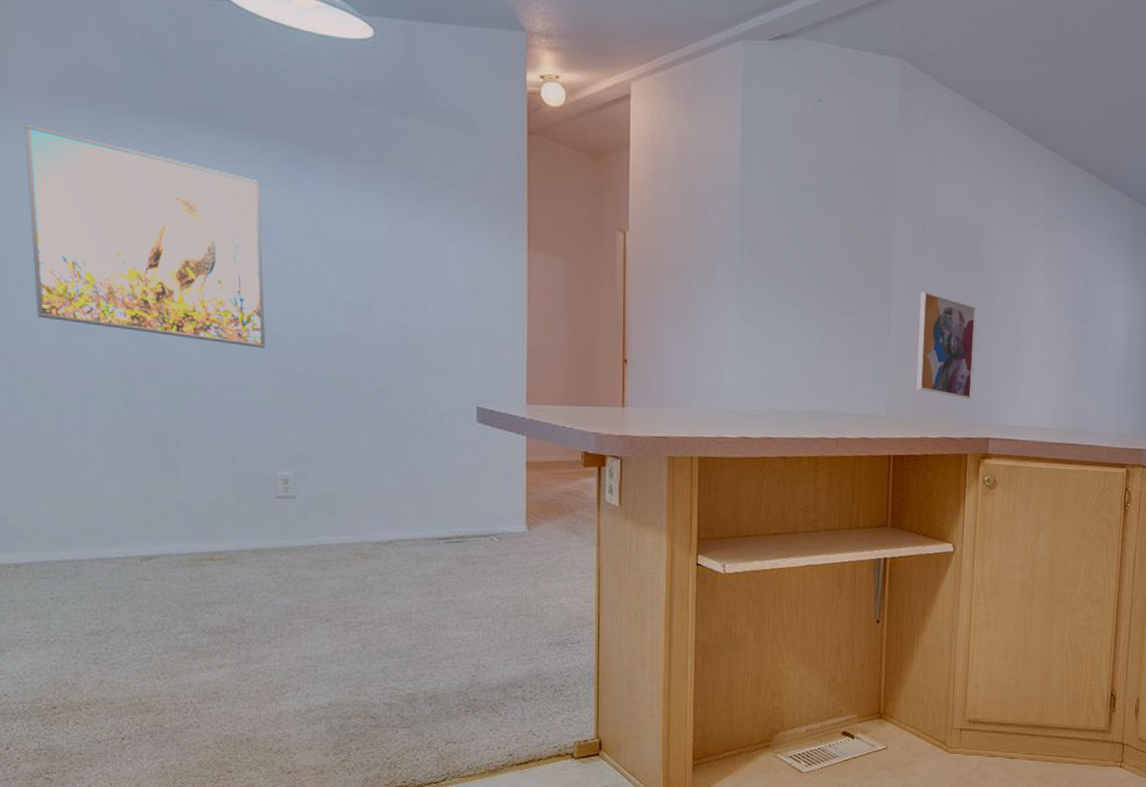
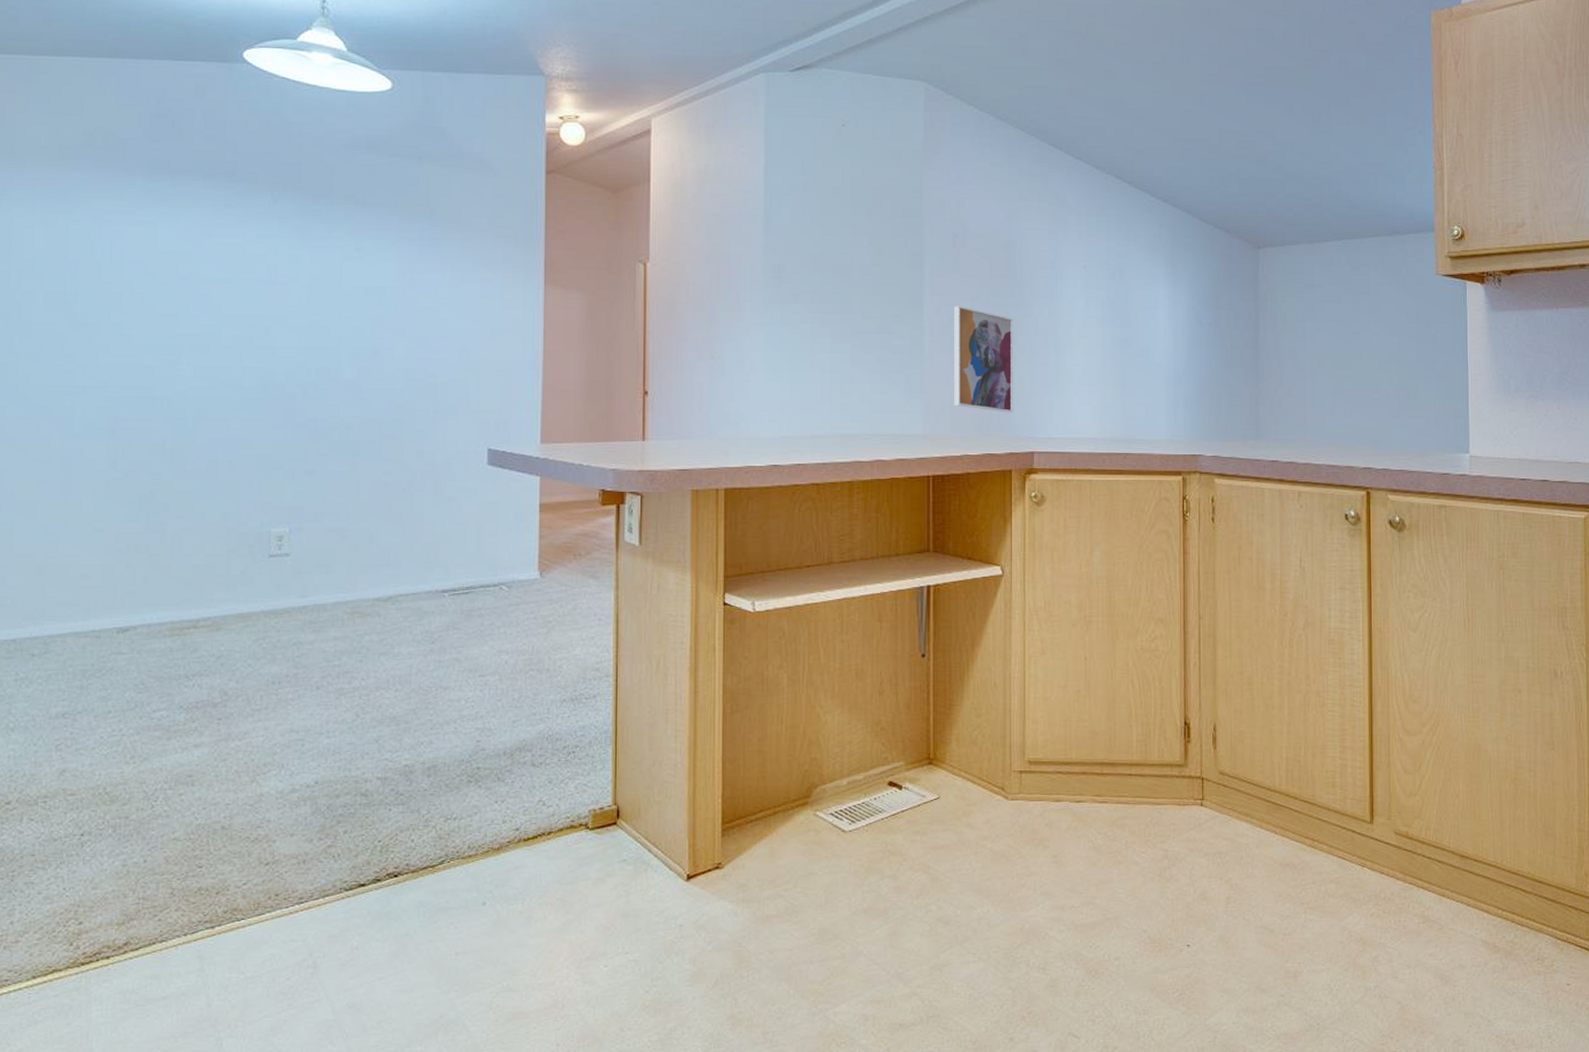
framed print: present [25,123,266,348] -> none [27,189,269,400]

